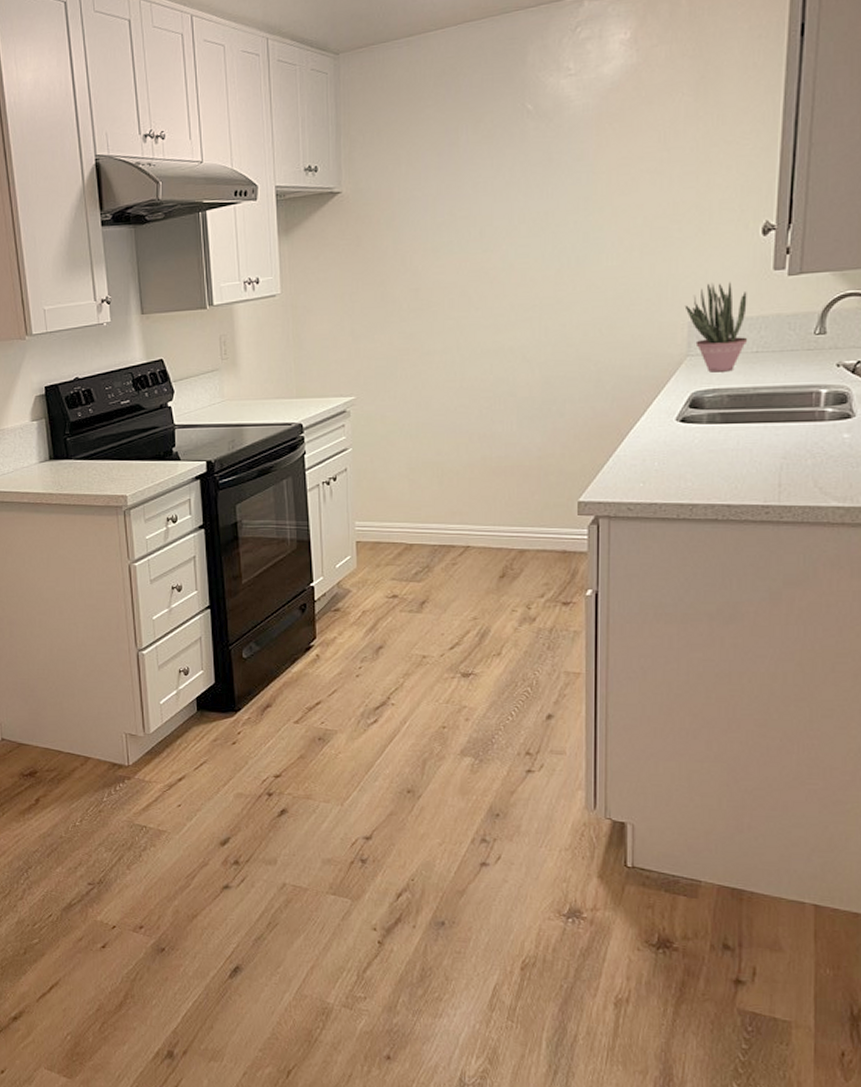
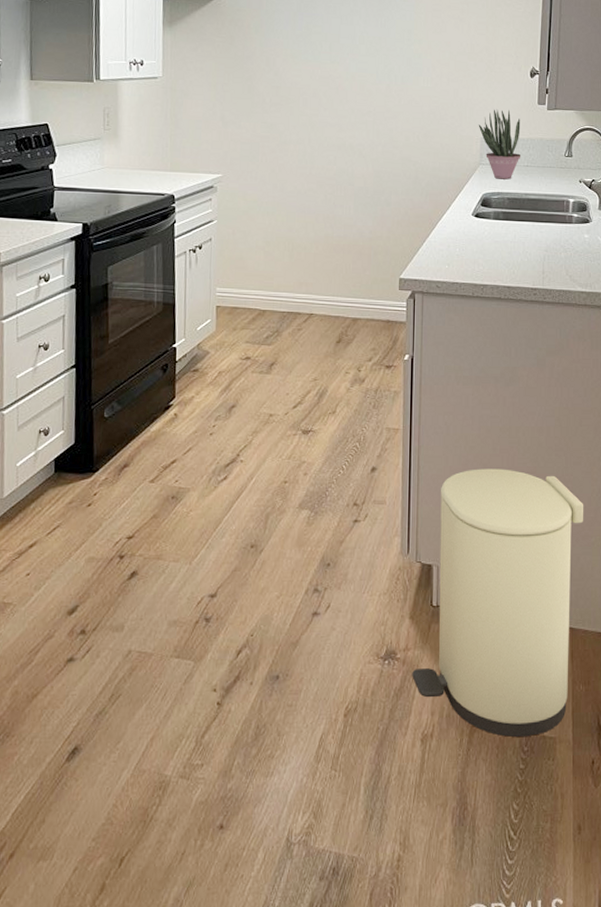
pedal bin: none [602,719,836,1017] -> present [412,469,584,737]

